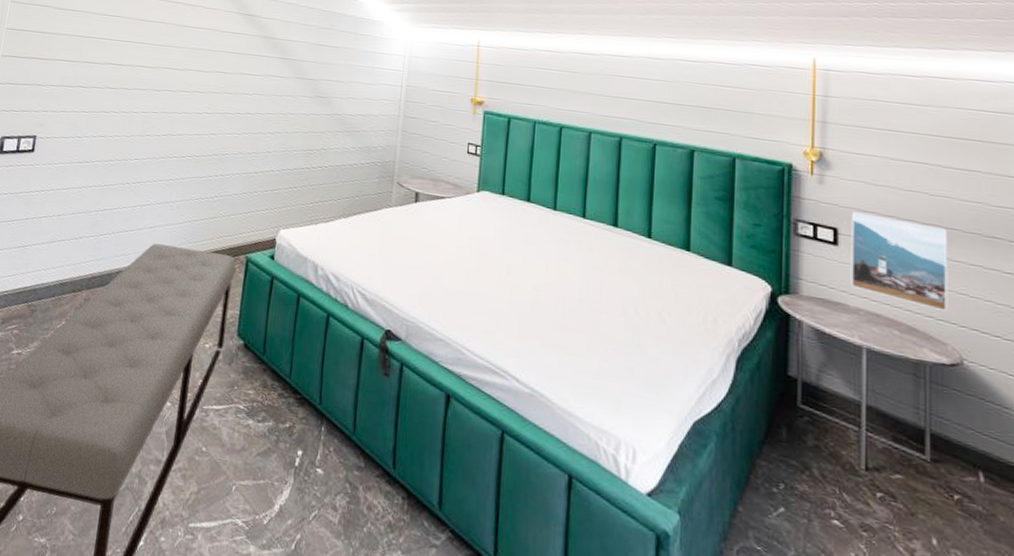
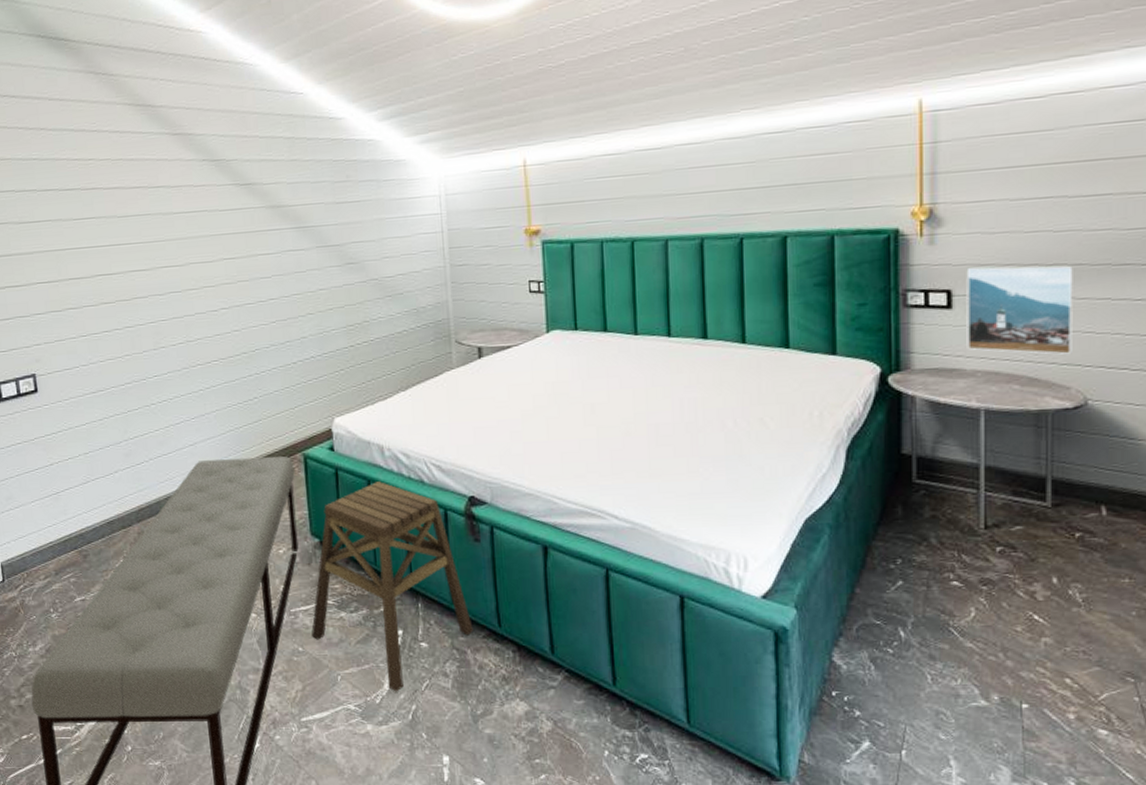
stool: none [217,297,369,517] -> present [312,481,473,692]

